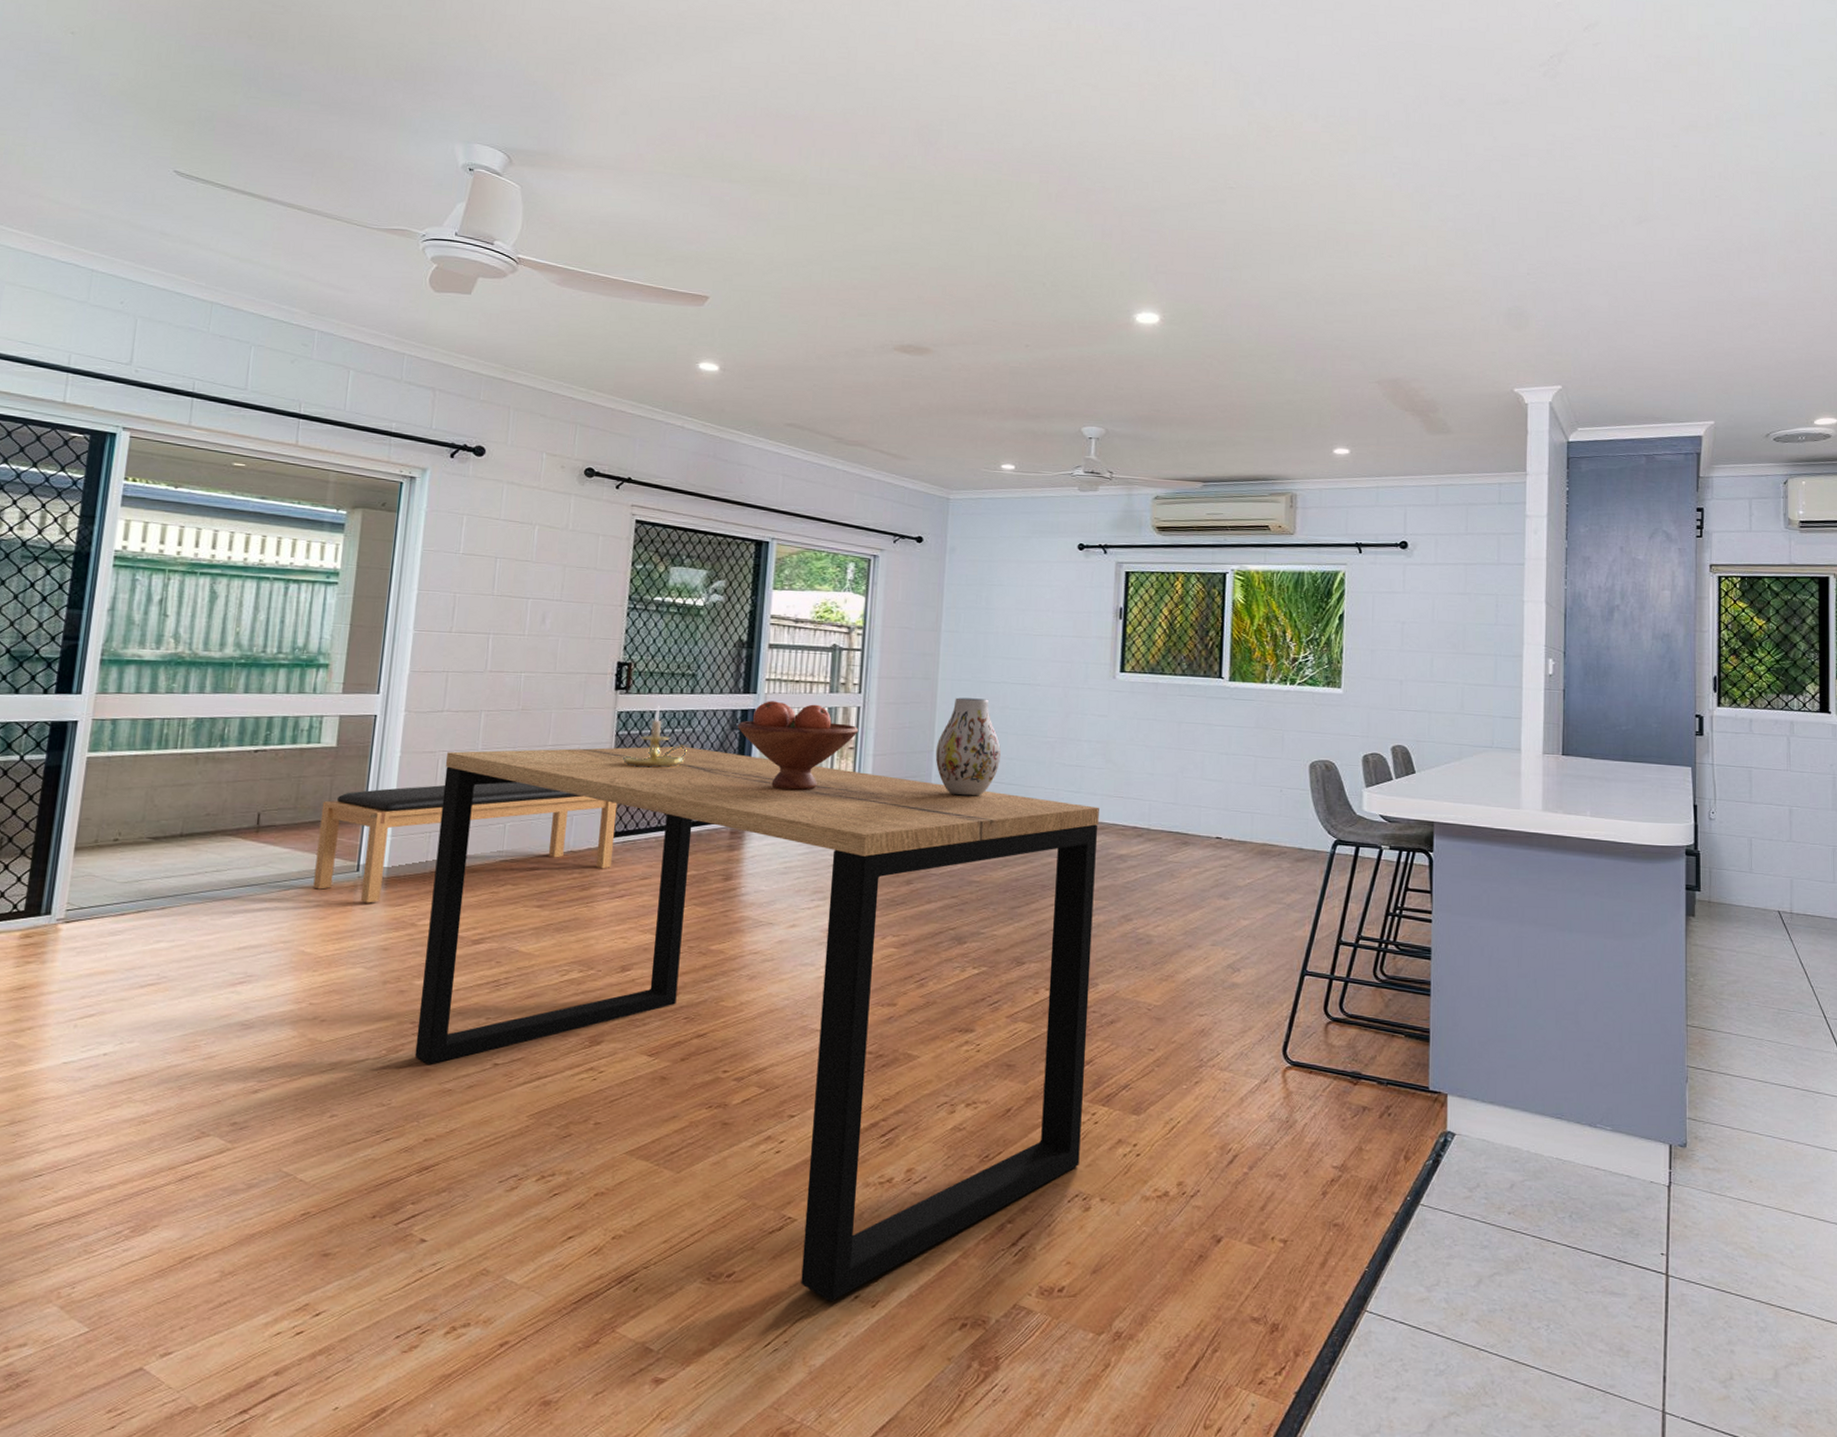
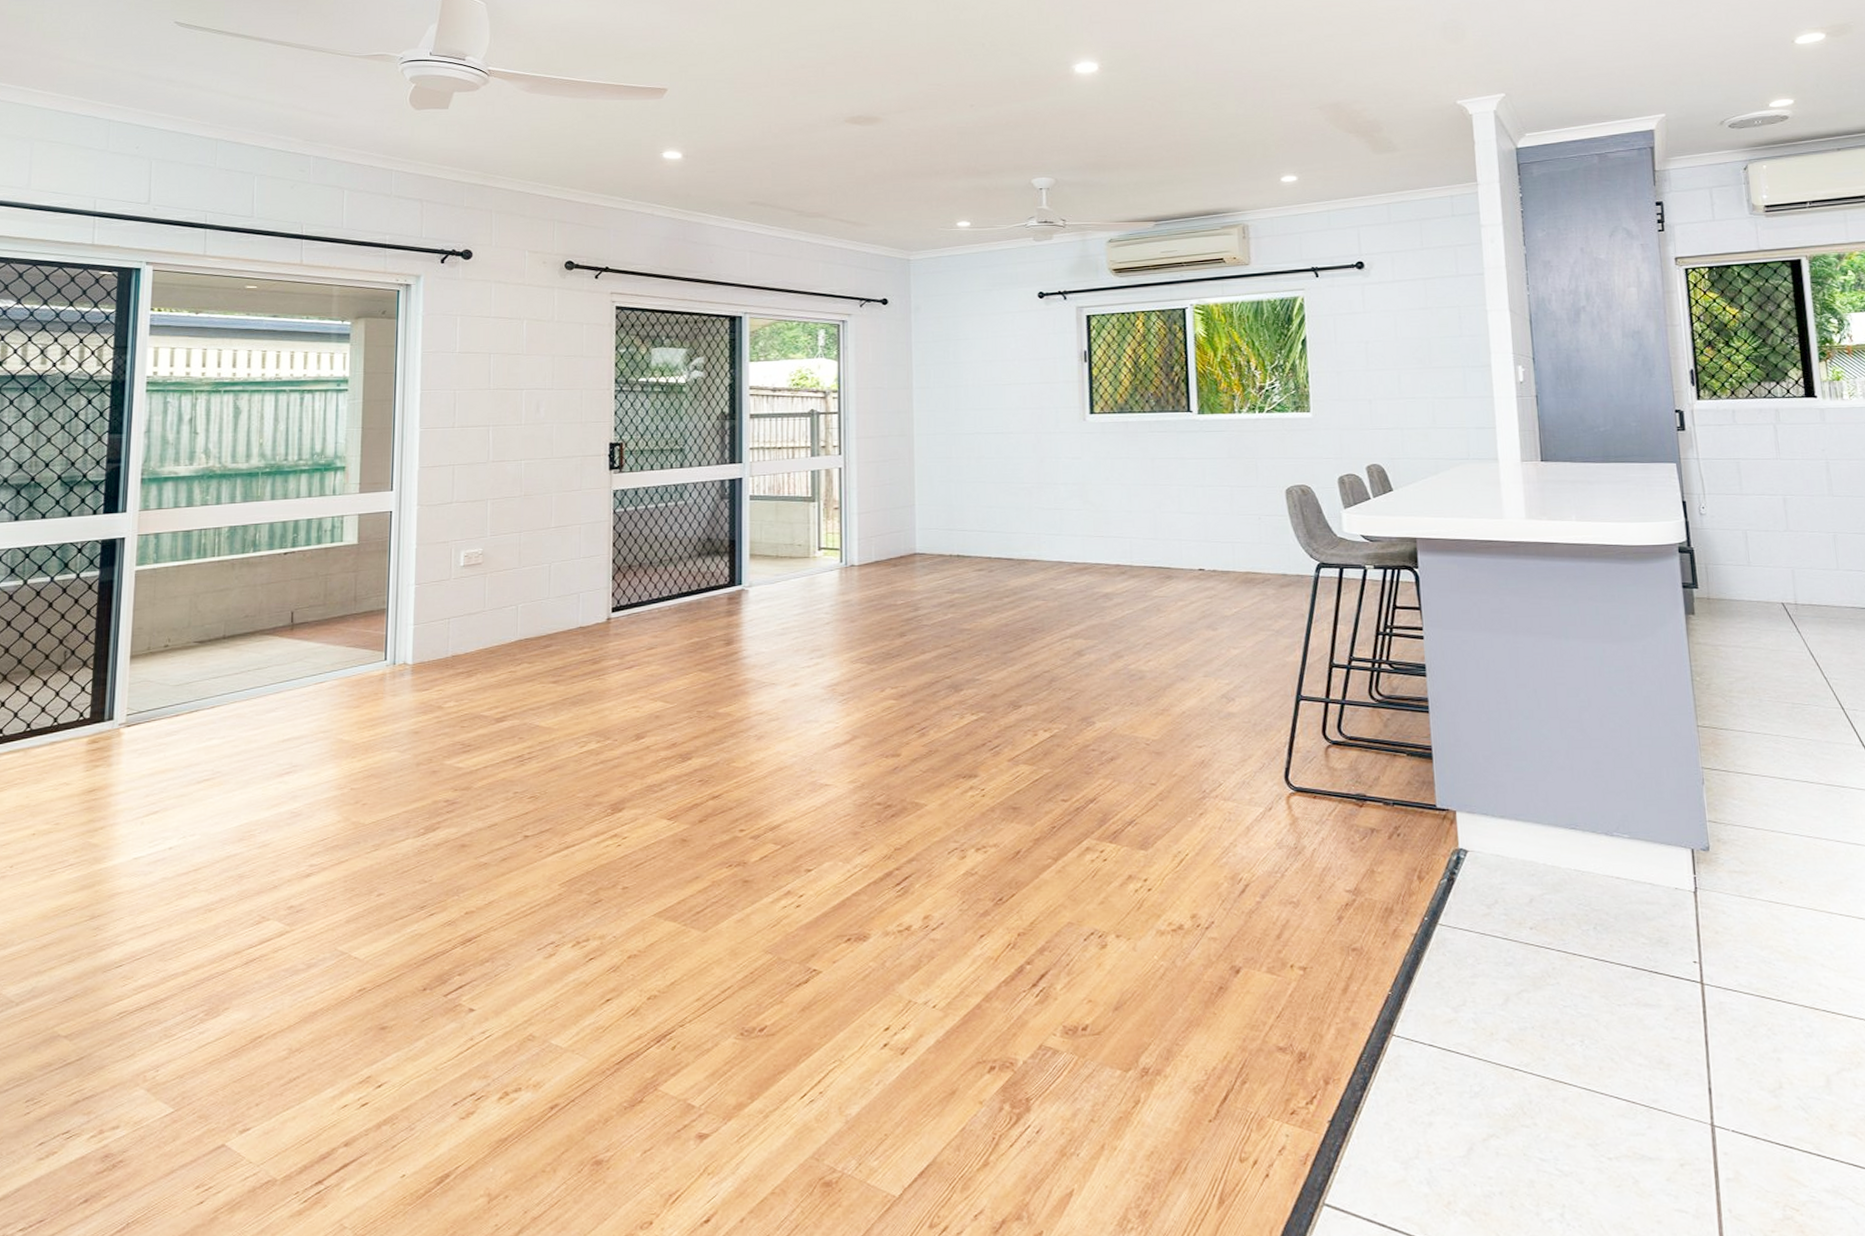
bench: present [313,782,618,903] -> none [346,565,620,690]
dining table: present [414,746,1099,1301] -> none [450,518,1092,1050]
candle holder: present [623,704,691,768] -> none [622,480,685,542]
fruit bowl: present [737,701,859,791] -> none [727,468,842,554]
vase: present [935,697,1001,796] -> none [917,450,980,547]

